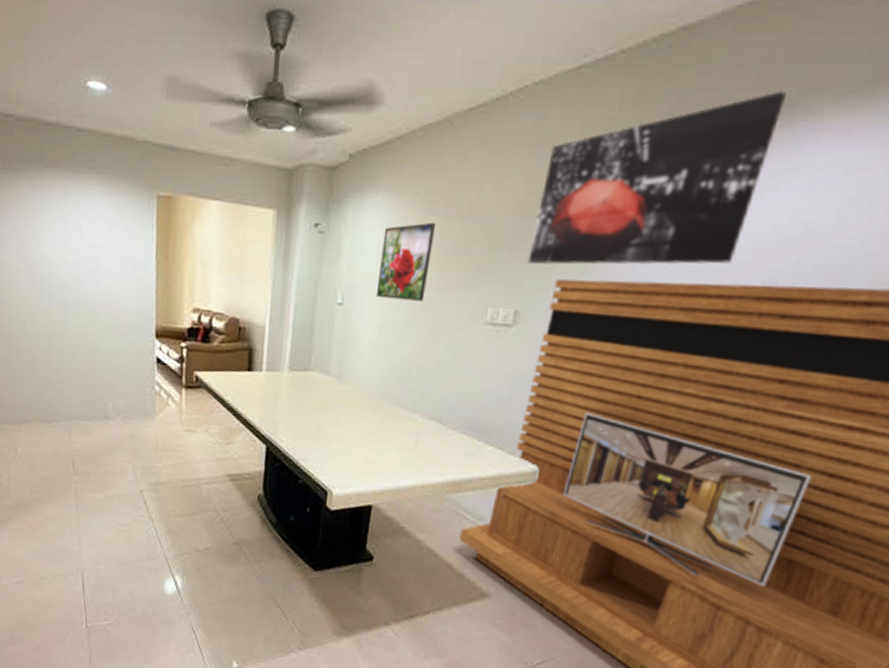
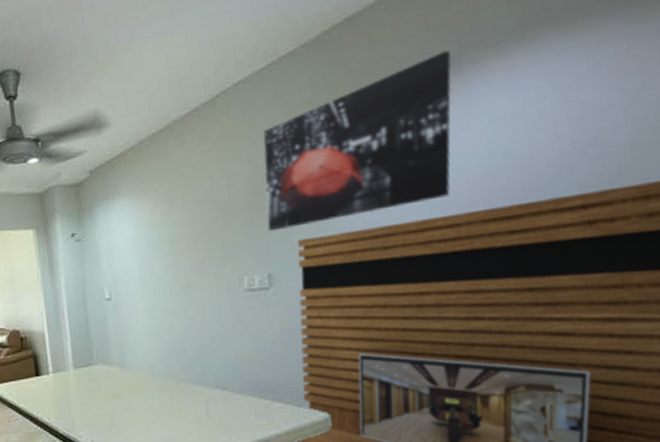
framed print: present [375,222,437,301] -> none [134,212,184,287]

